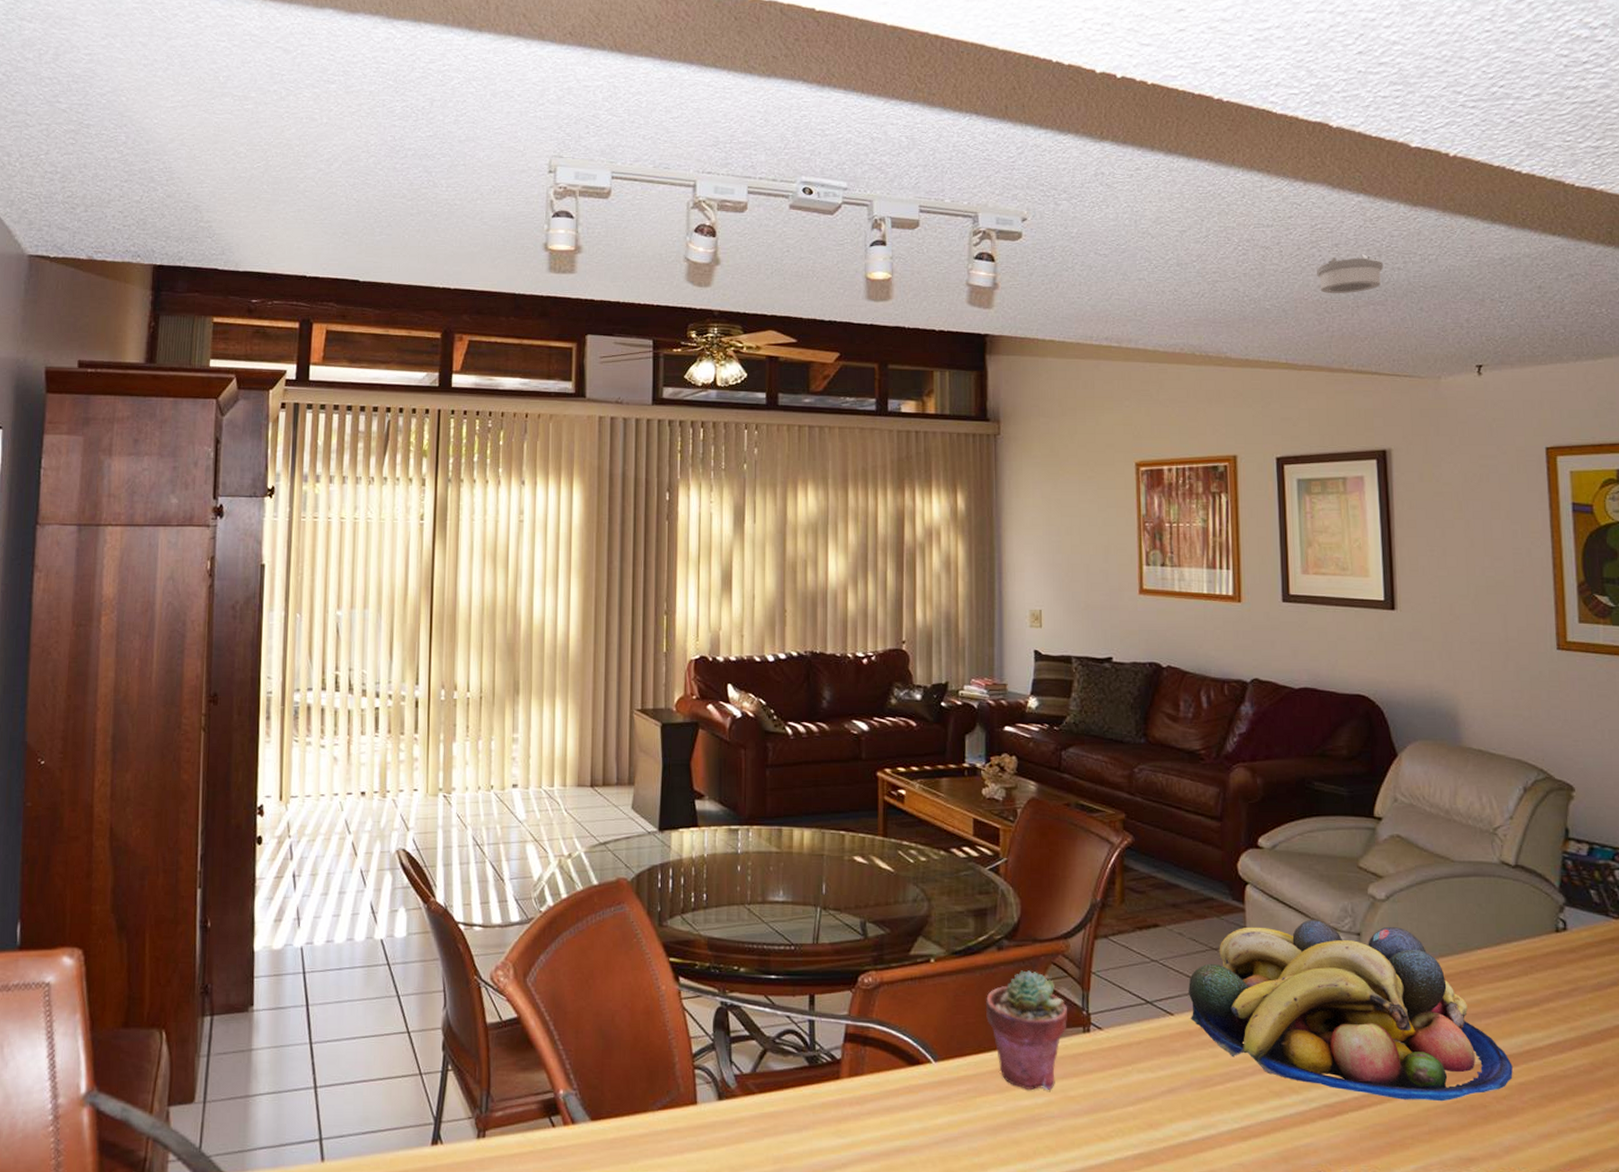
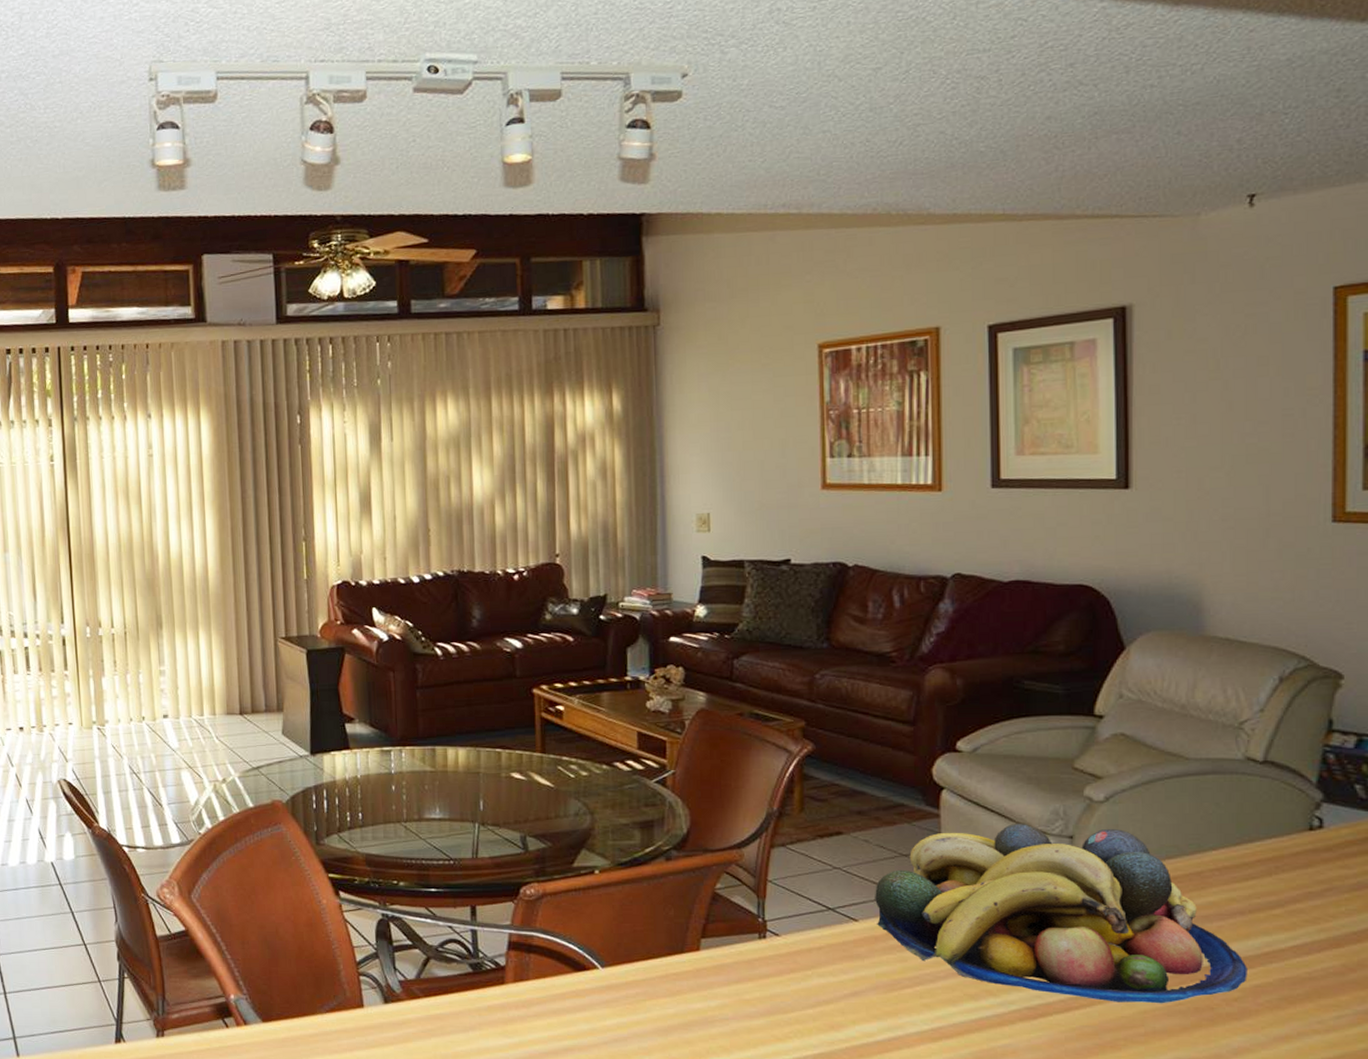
potted succulent: present [985,970,1068,1091] -> none [653,880,743,994]
smoke detector: present [1317,254,1383,293] -> none [1045,72,1132,126]

